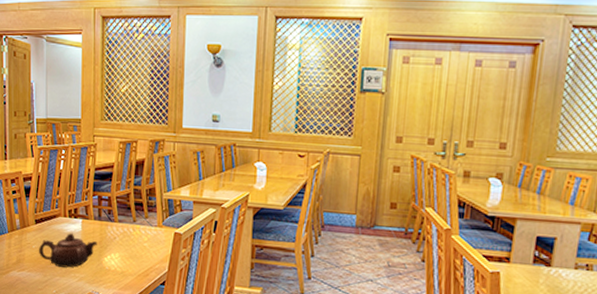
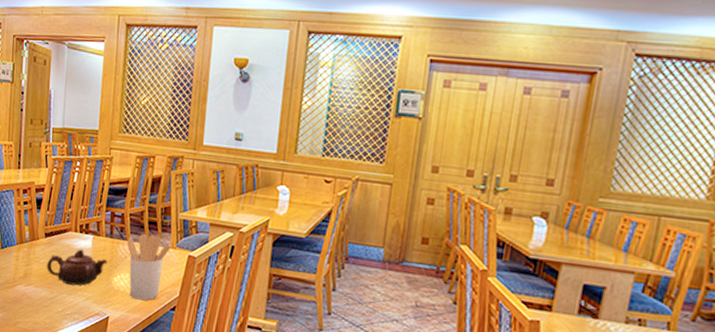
utensil holder: none [115,214,158,278] -> present [127,233,171,301]

